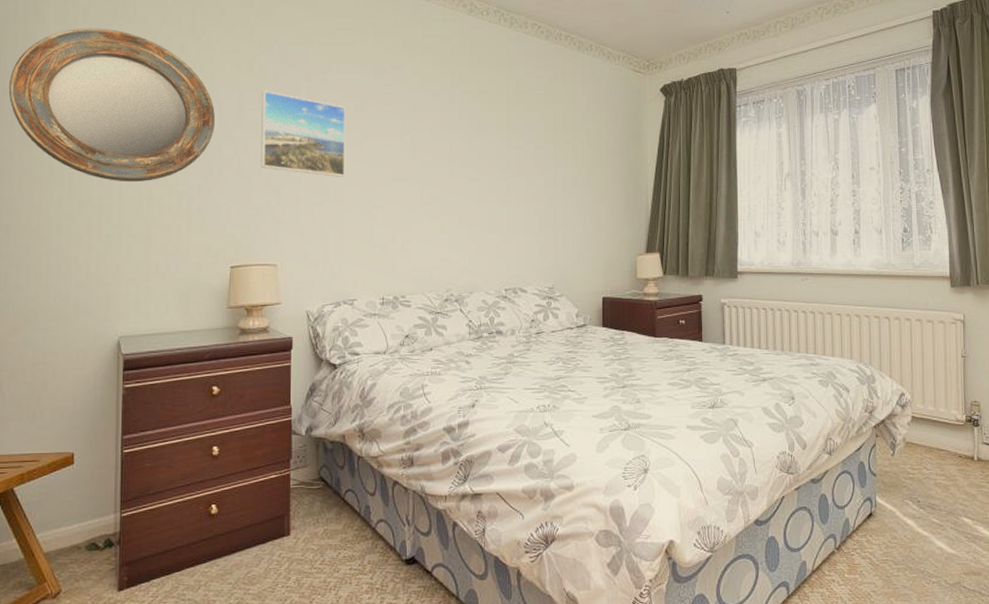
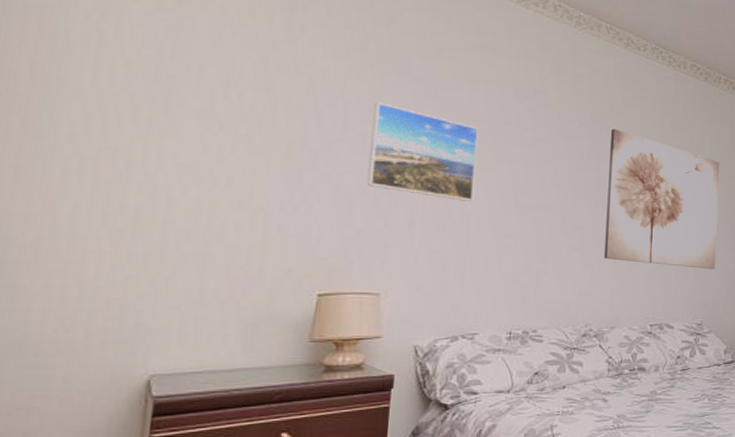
home mirror: present [8,28,215,182] -> none [8,8,311,193]
wall art: none [460,97,565,232] -> present [604,128,720,269]

